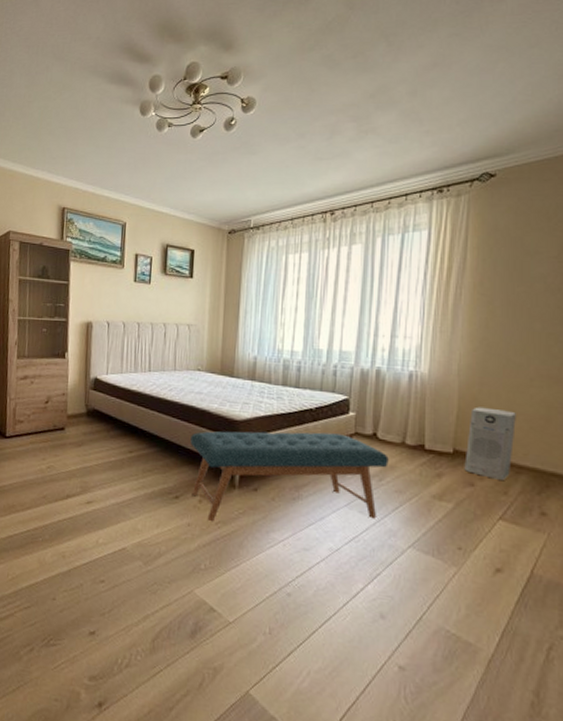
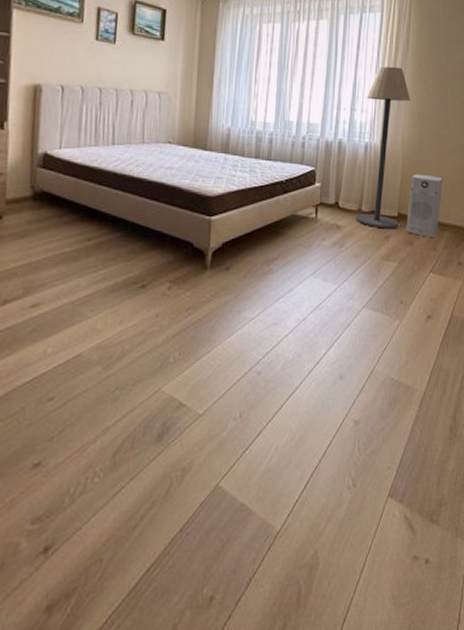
bench: present [190,431,389,522] -> none [159,204,348,309]
floor lamp: none [398,287,470,467] -> present [356,66,411,229]

